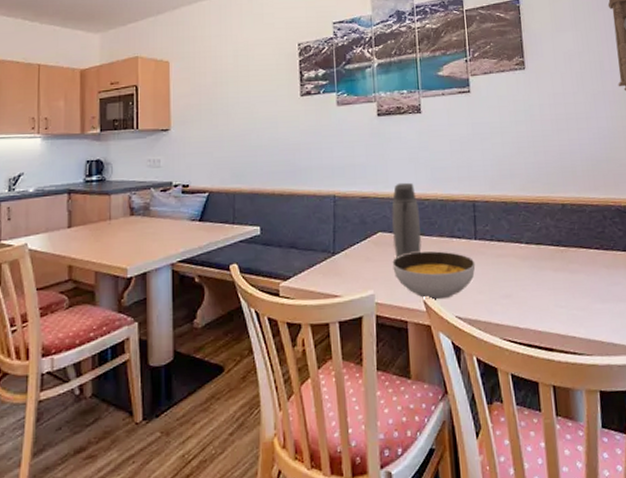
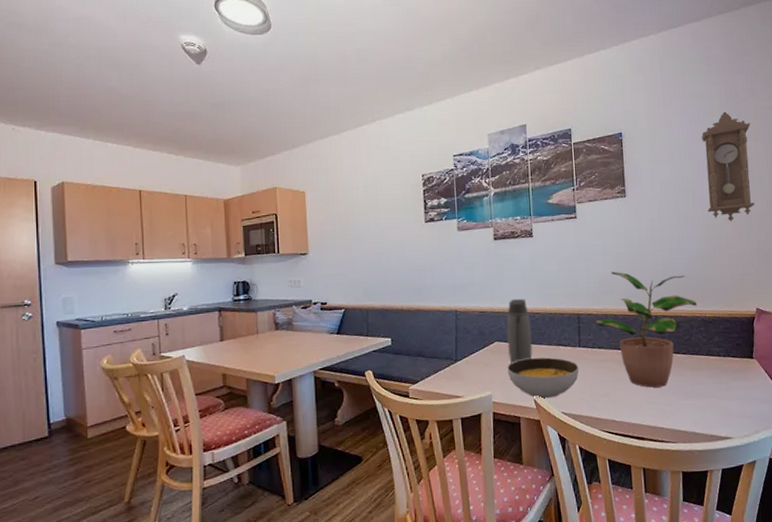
potted plant: none [492,152,610,289] -> present [594,271,697,388]

